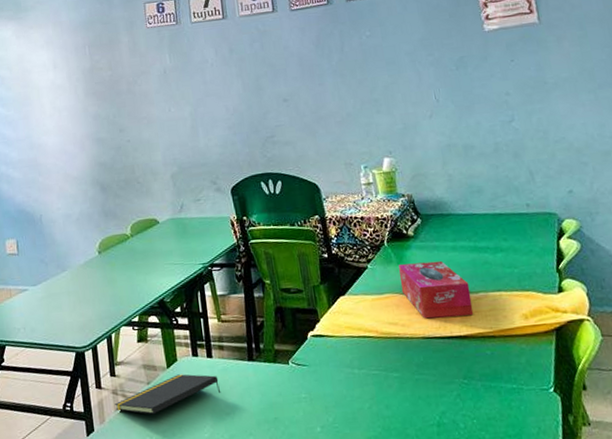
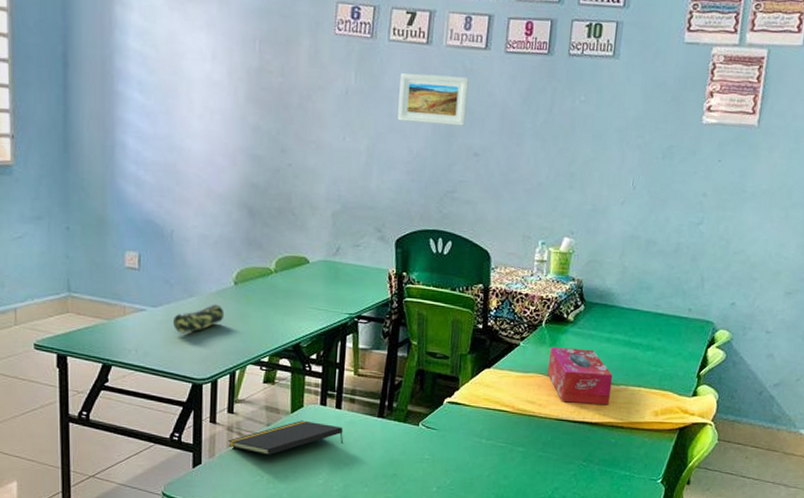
pencil case: none [52,274,94,306] -> present [173,304,225,333]
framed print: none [206,37,270,86] -> present [398,73,469,126]

